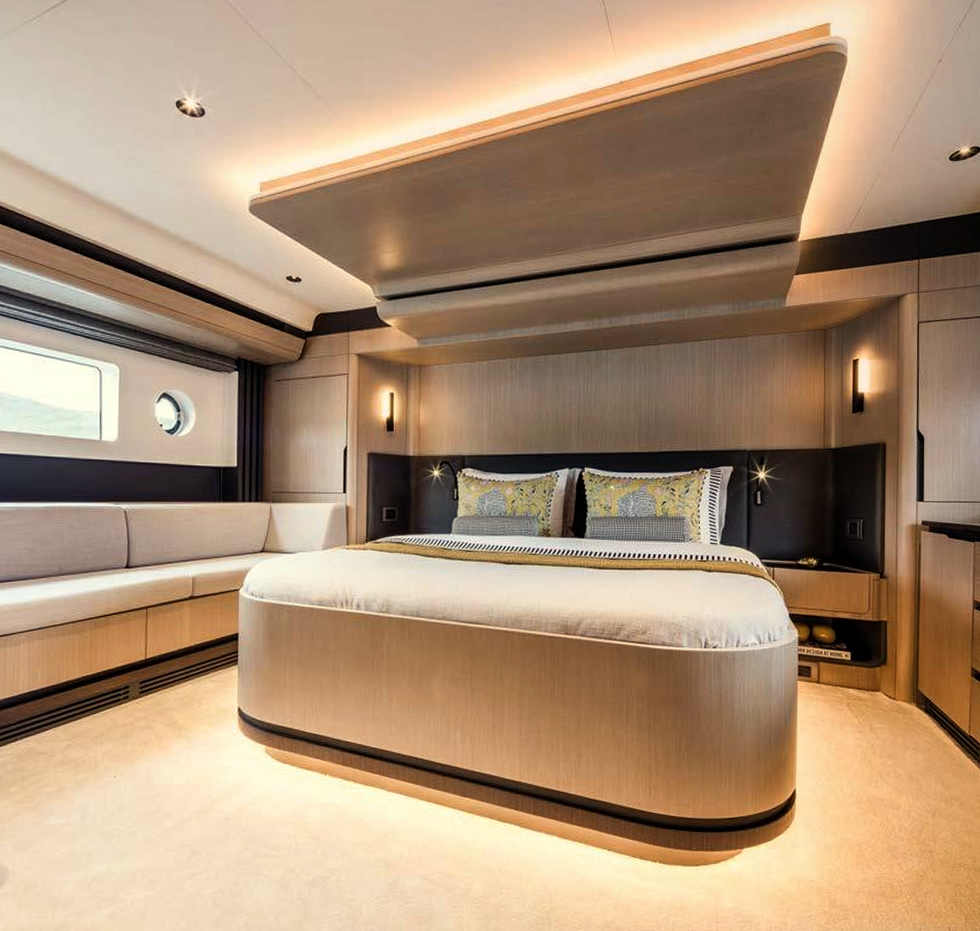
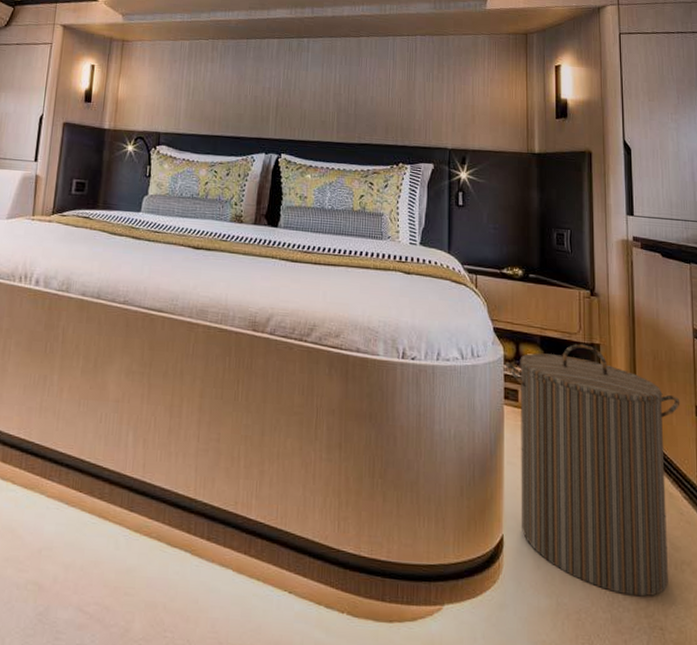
laundry hamper: none [799,622,958,828] -> present [505,343,680,597]

